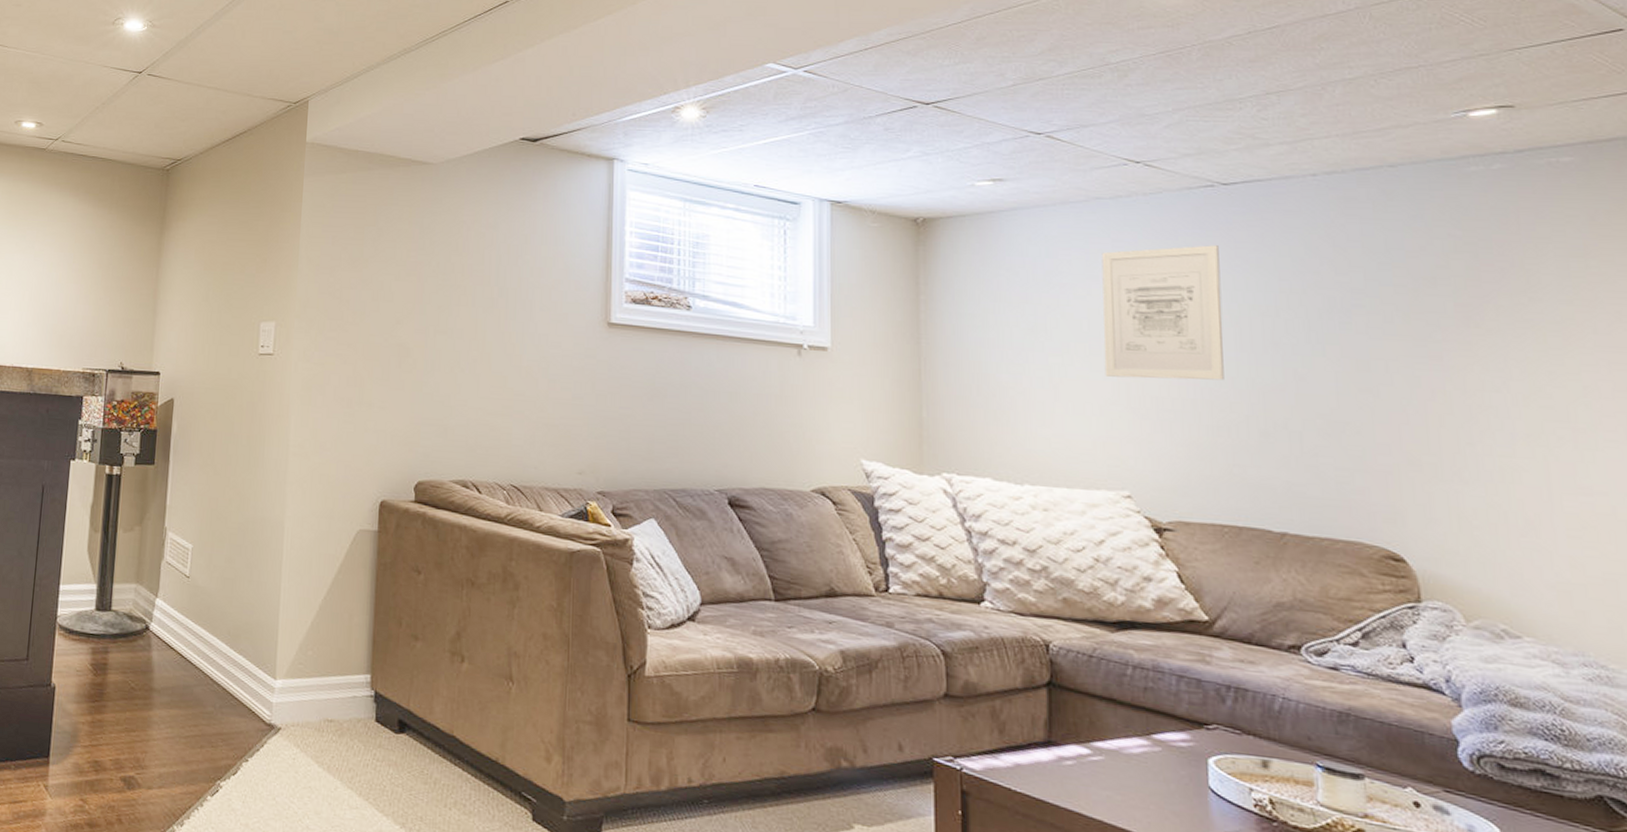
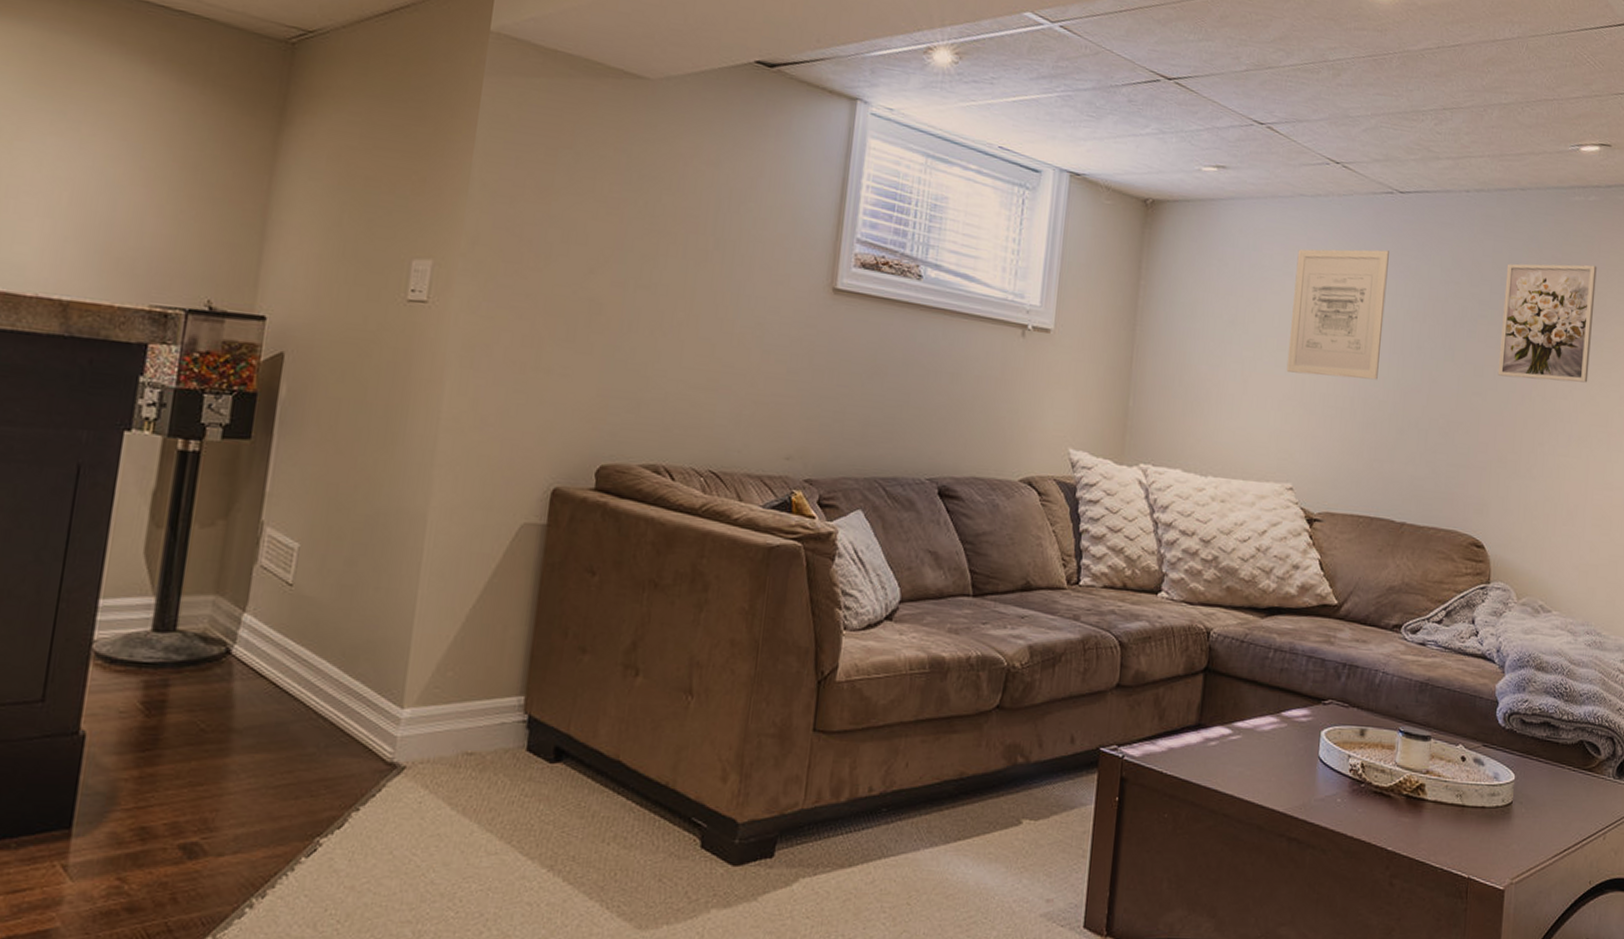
wall art: none [1383,239,1529,372] -> present [1497,263,1597,383]

